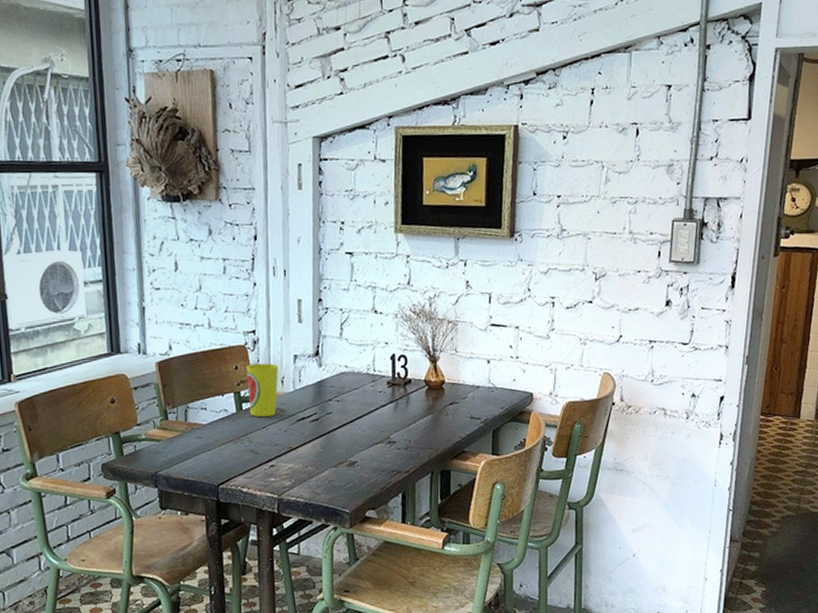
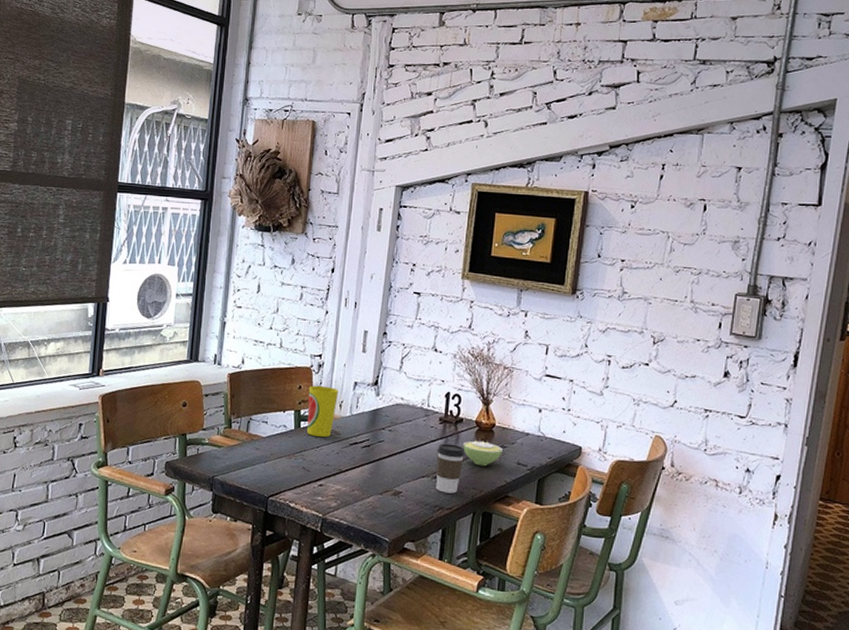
coffee cup: none [388,406,418,457] -> present [436,443,465,494]
sugar bowl: none [414,399,454,425] -> present [463,439,502,466]

